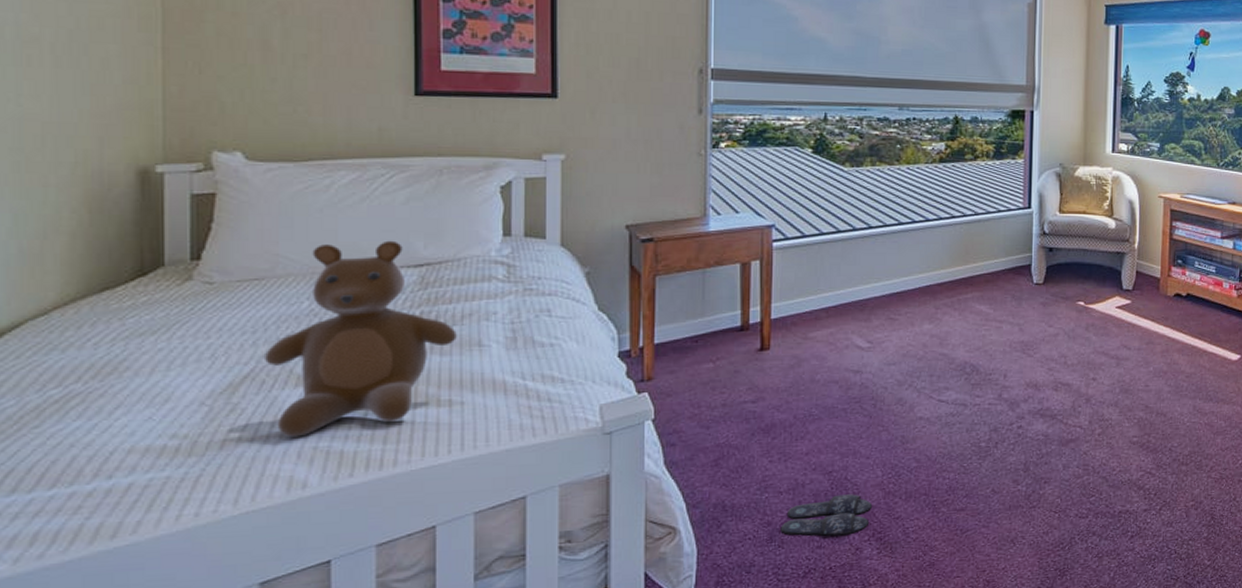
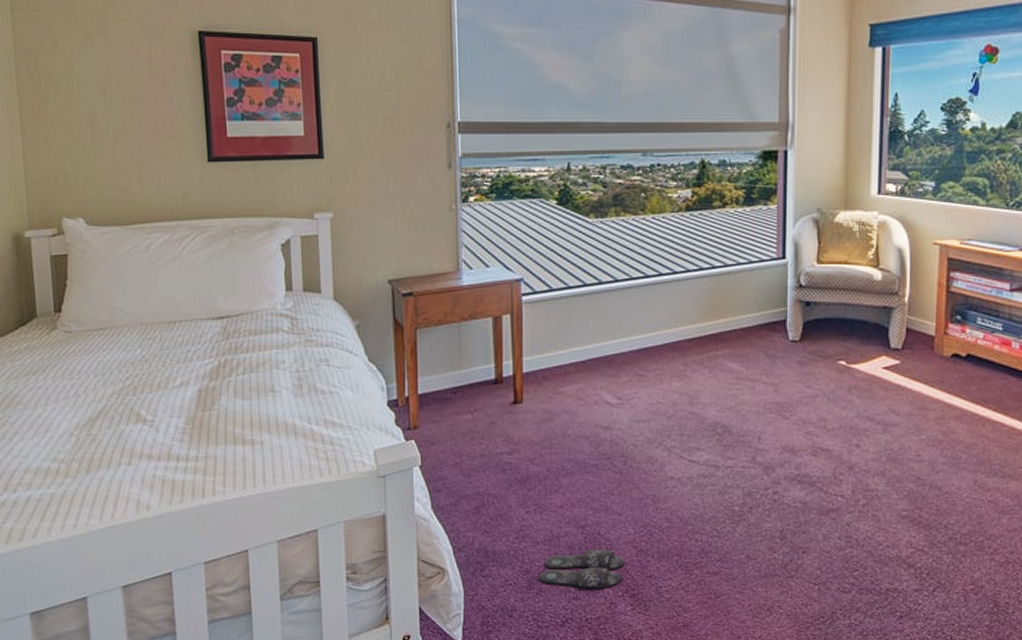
teddy bear: present [265,240,457,437] -> none [112,295,254,466]

